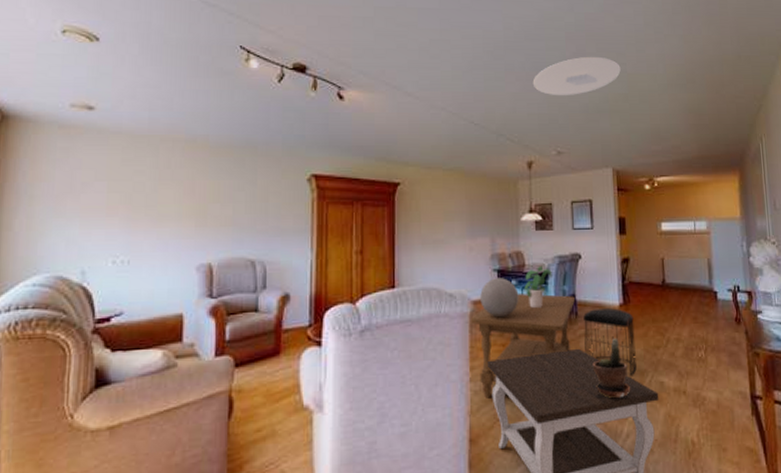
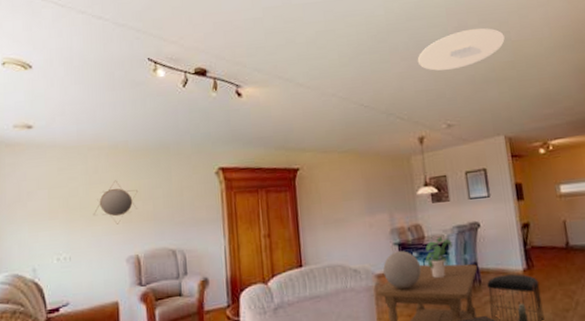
home mirror: none [160,178,216,228] -> present [93,180,138,224]

